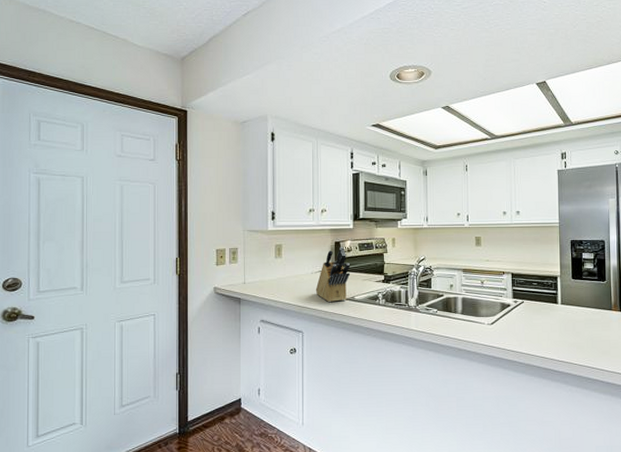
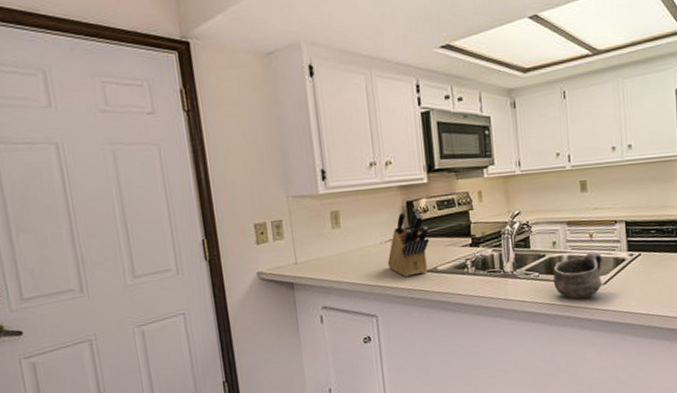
bowl: none [448,296,492,335] -> present [553,251,604,300]

